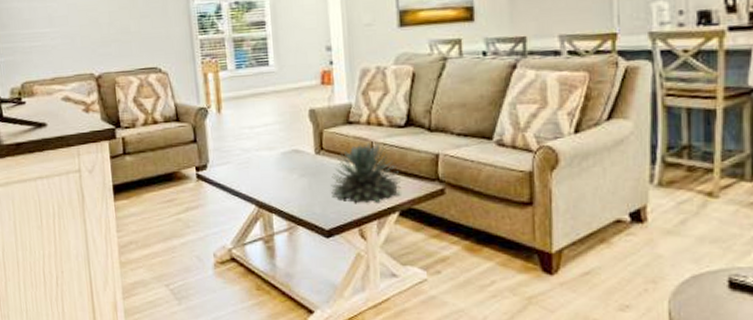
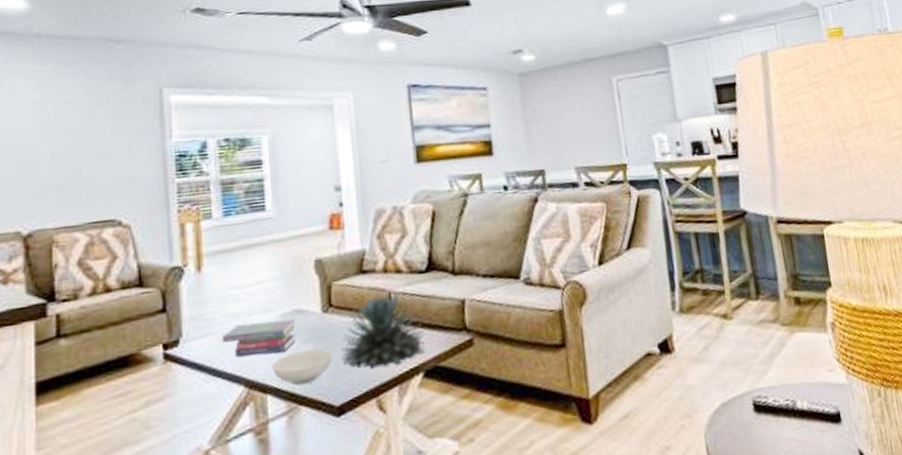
books: none [238,157,294,183] -> present [222,319,296,357]
bowl: none [275,183,324,209] -> present [271,348,334,385]

